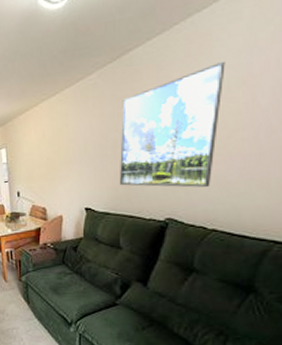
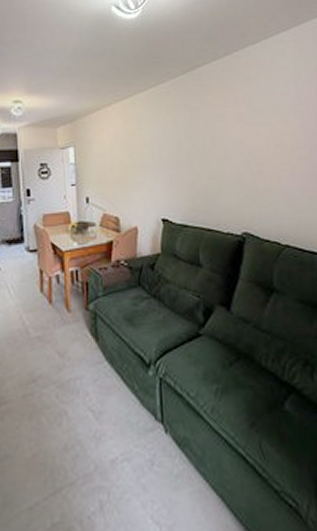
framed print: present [119,61,225,188] -> none [194,87,279,202]

